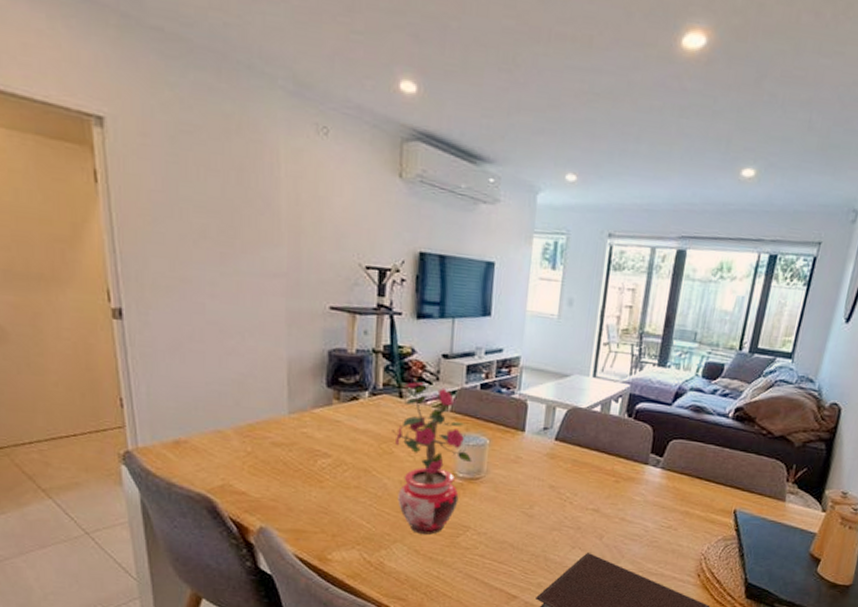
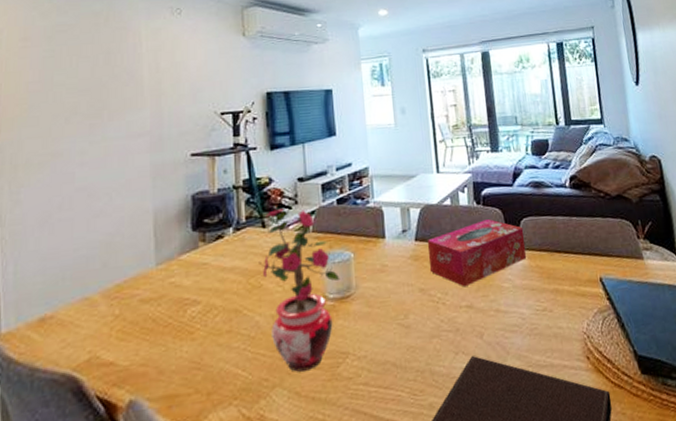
tissue box: none [564,432,671,493] -> present [427,218,527,287]

